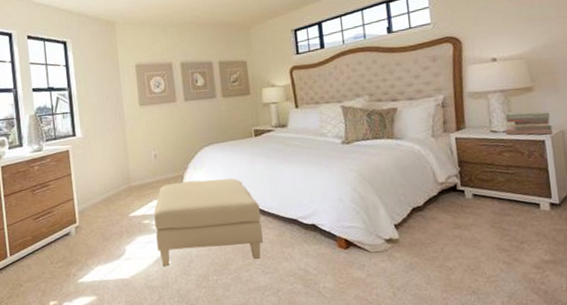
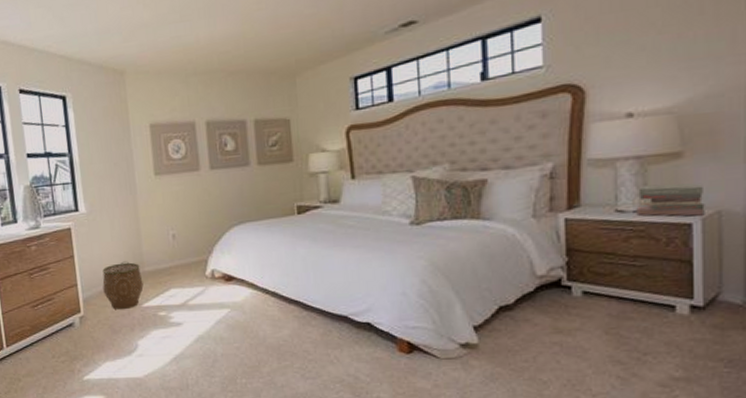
basket: none [95,177,130,219] -> present [102,261,144,309]
ottoman: present [153,178,263,266] -> none [170,265,304,365]

